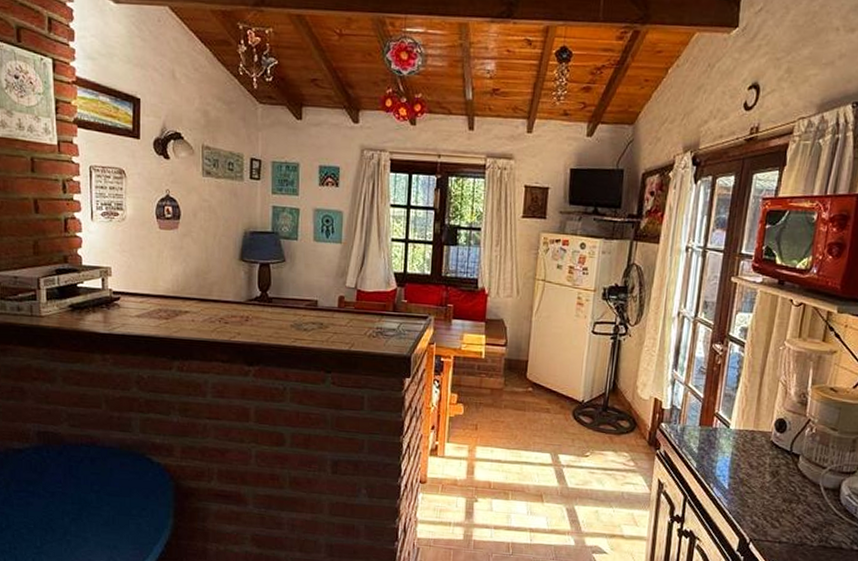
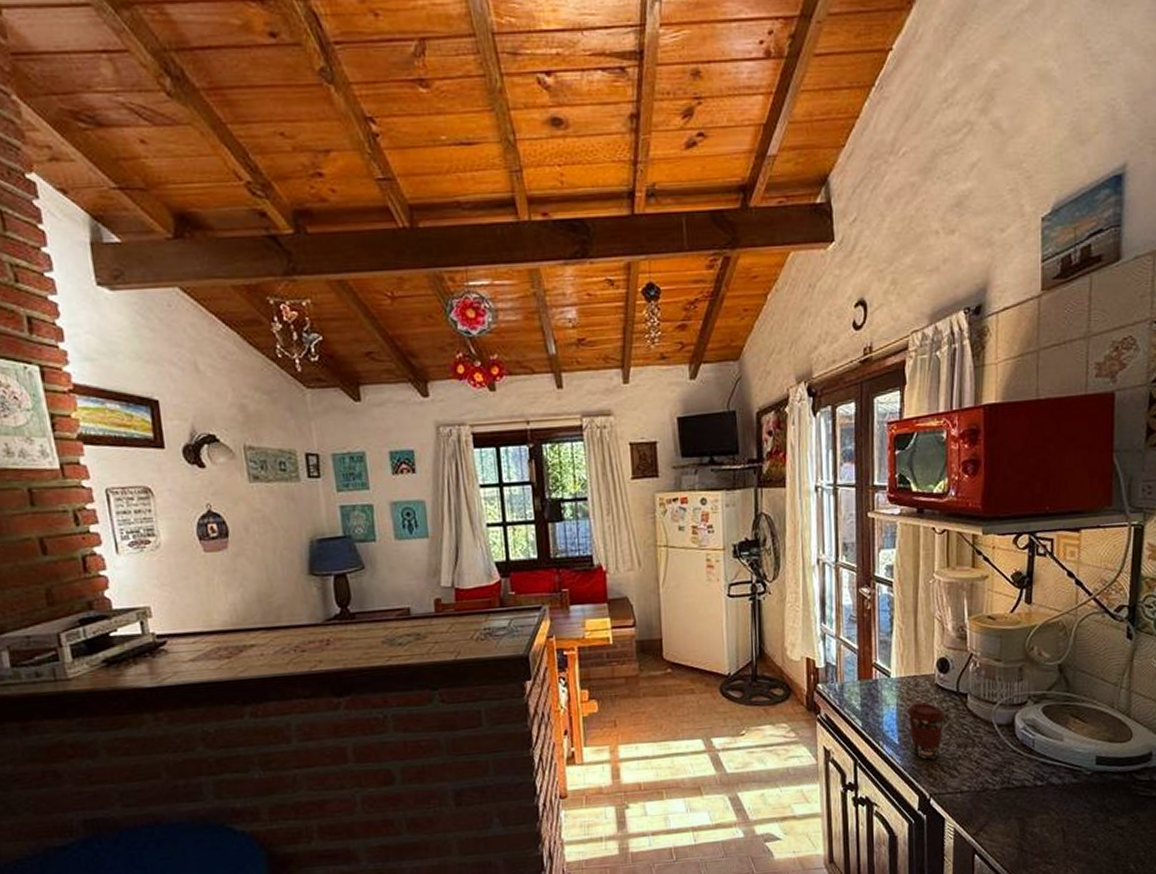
coffee cup: none [739,455,776,508] -> present [906,702,945,760]

